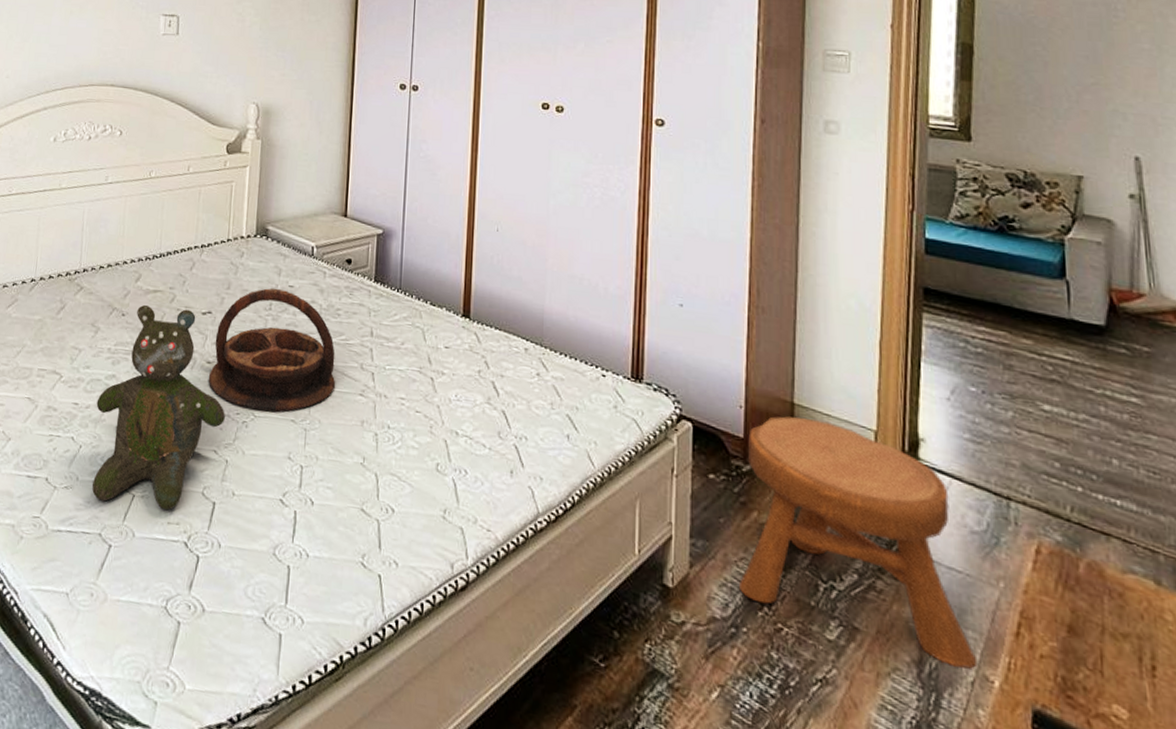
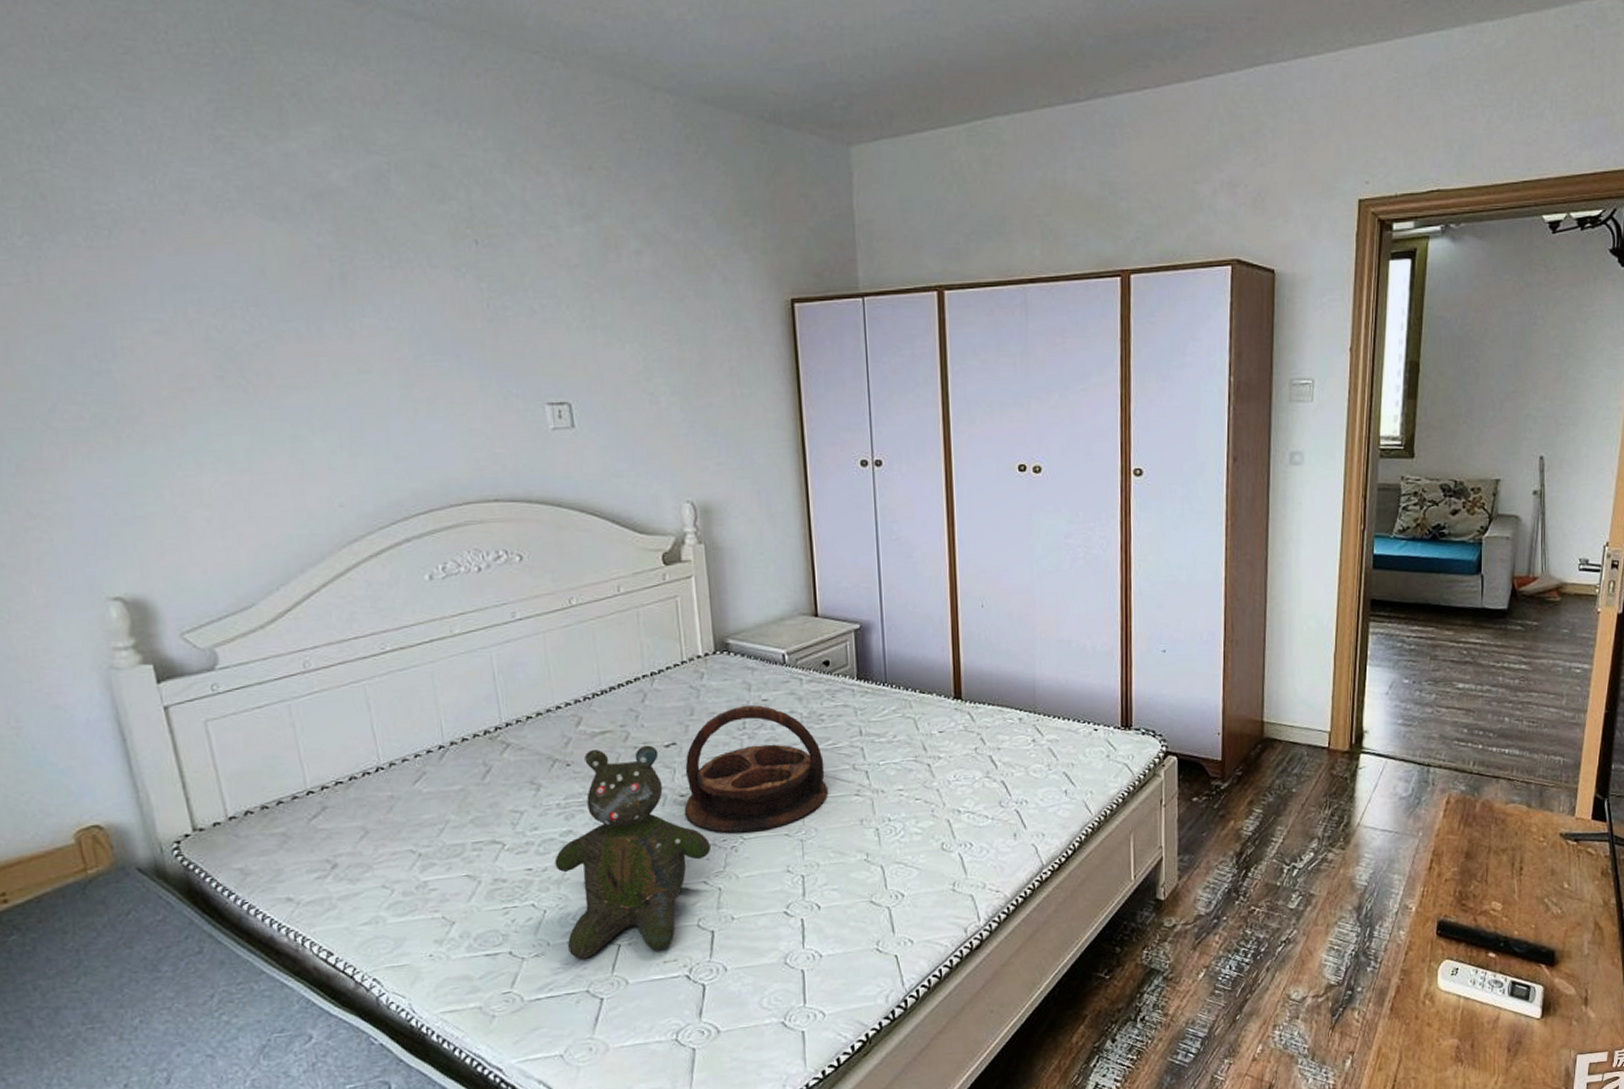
stool: present [738,416,978,669] -> none [1219,731,1401,905]

